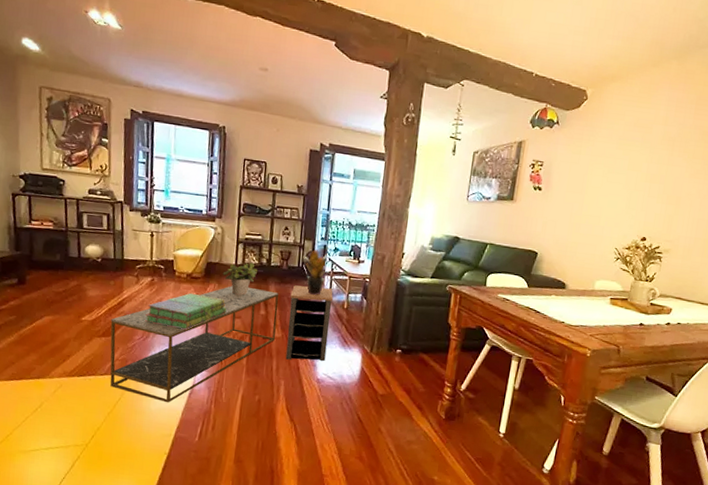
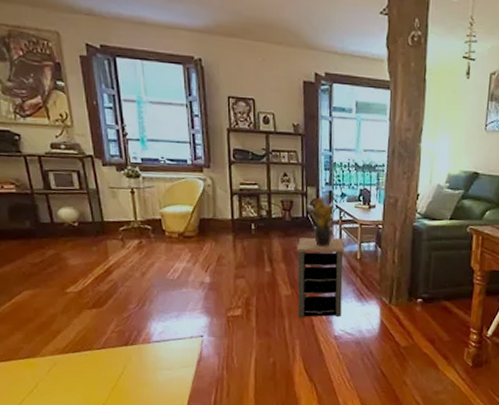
coffee table: present [110,286,279,403] -> none [99,243,285,373]
stack of books: present [144,293,227,330] -> none [137,254,228,294]
potted plant: present [222,262,258,296] -> none [218,215,258,253]

